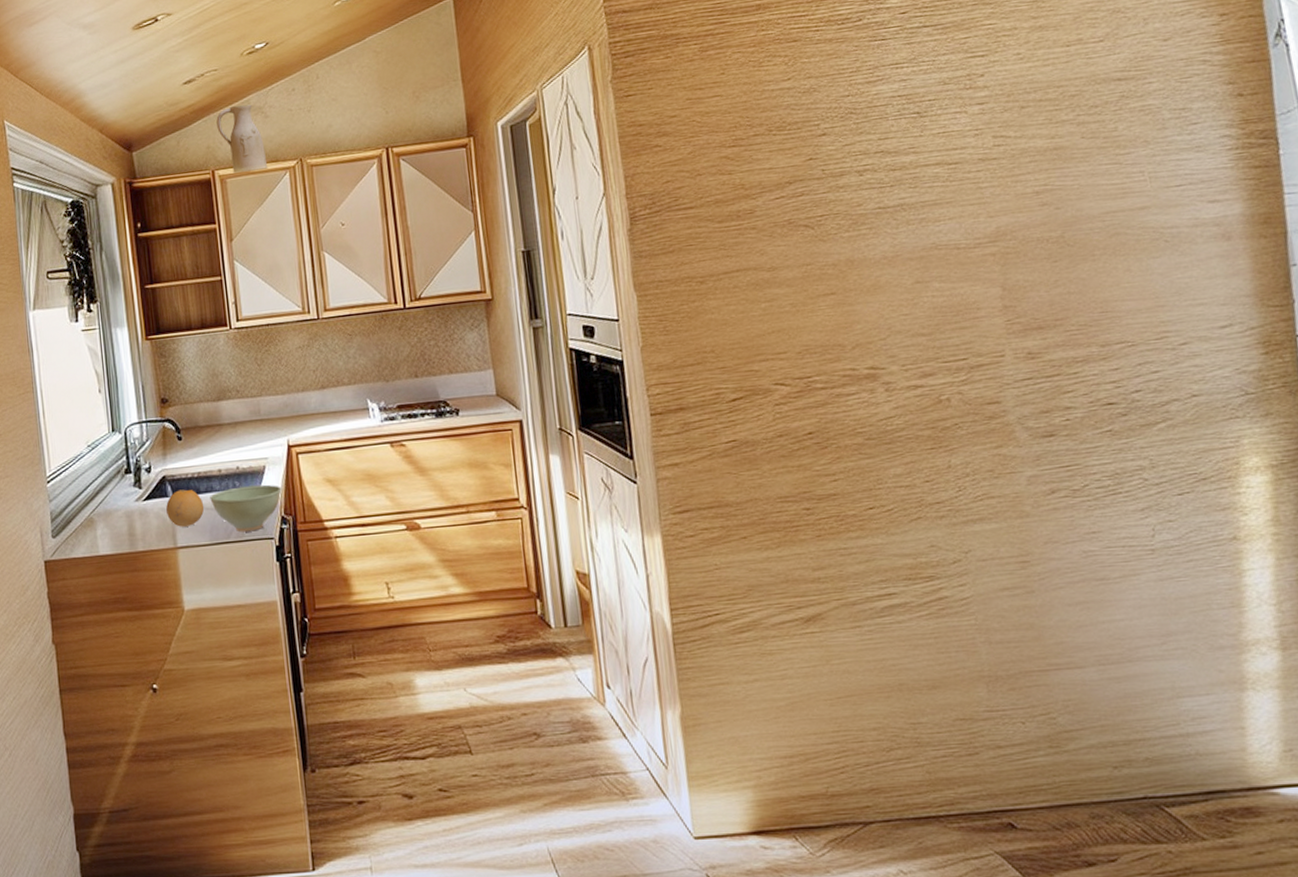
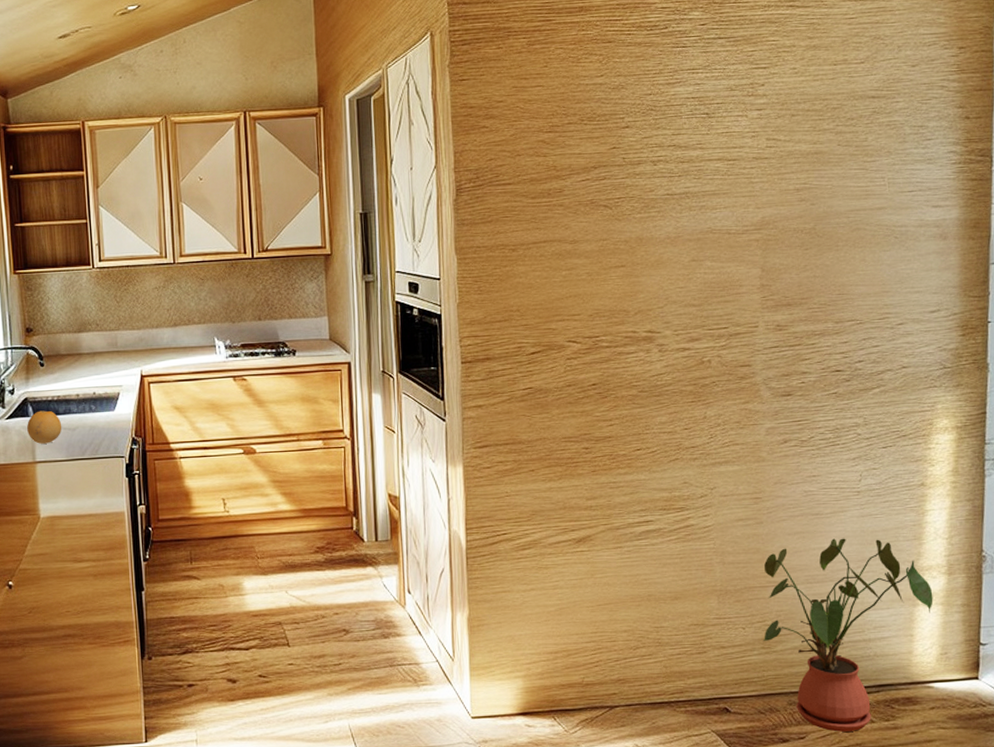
bowl: present [210,484,282,533] -> none [68,409,133,451]
ceramic pitcher: present [216,104,268,173] -> none [88,62,135,125]
house plant: none [1041,608,1267,853] -> present [763,538,933,732]

